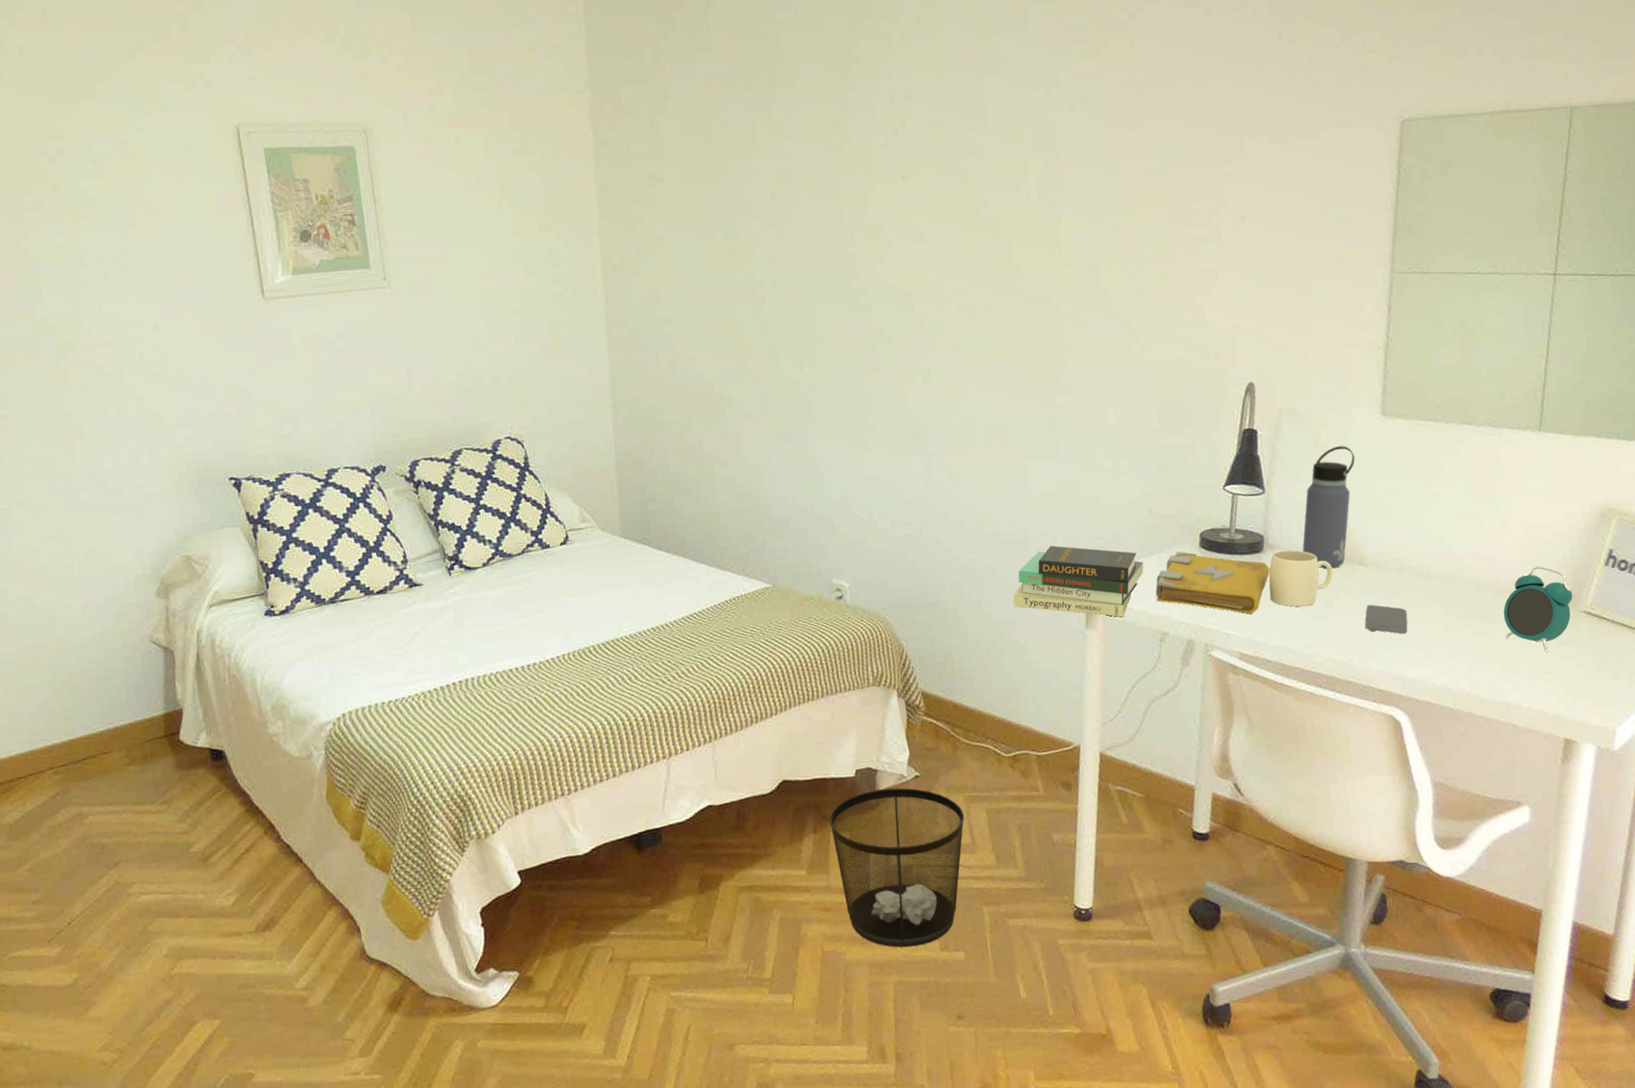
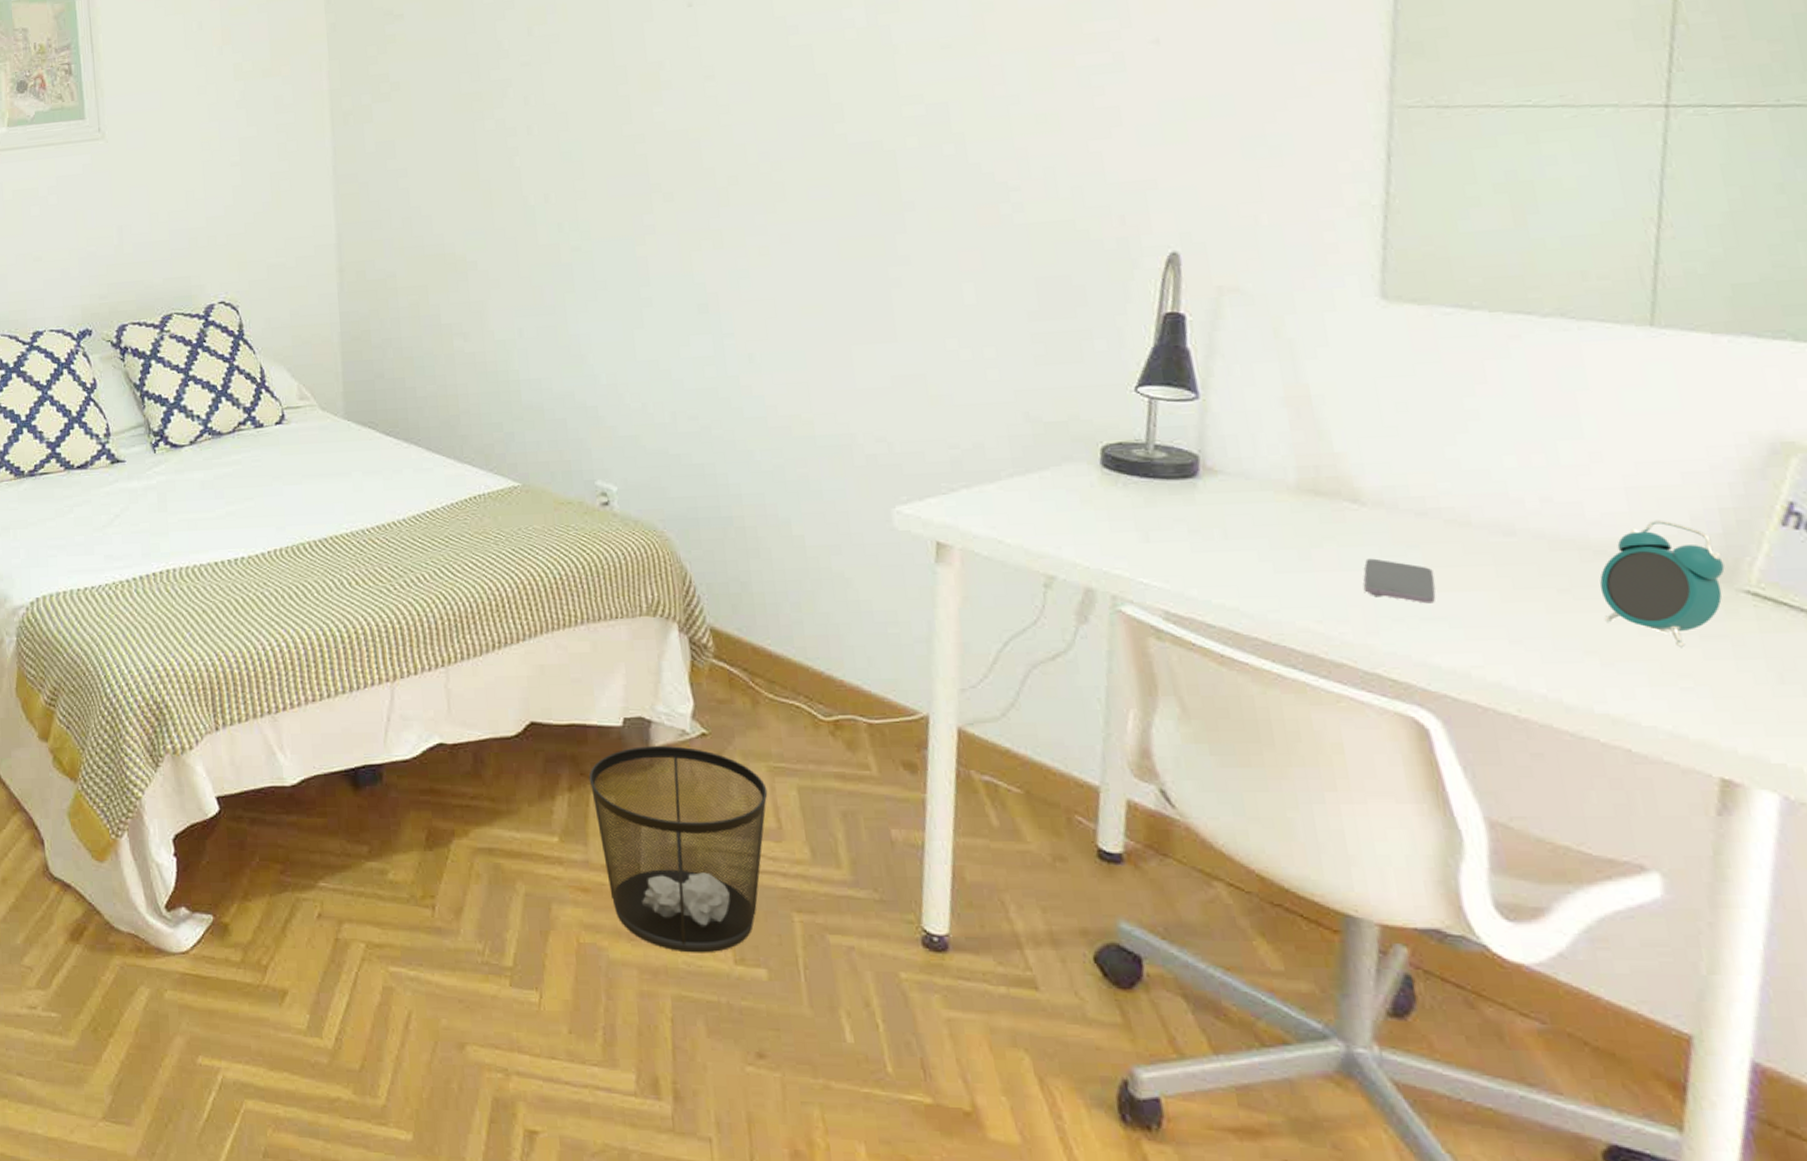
books: present [1013,545,1144,618] -> none [833,454,1019,552]
spell book: present [1155,551,1270,614] -> none [1036,470,1210,560]
mug: present [1268,550,1333,607] -> none [1207,476,1309,555]
water bottle: present [1302,446,1355,568] -> none [1259,339,1340,504]

